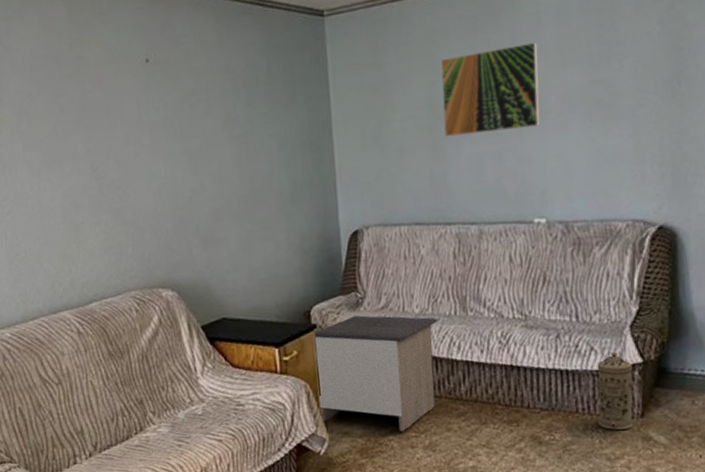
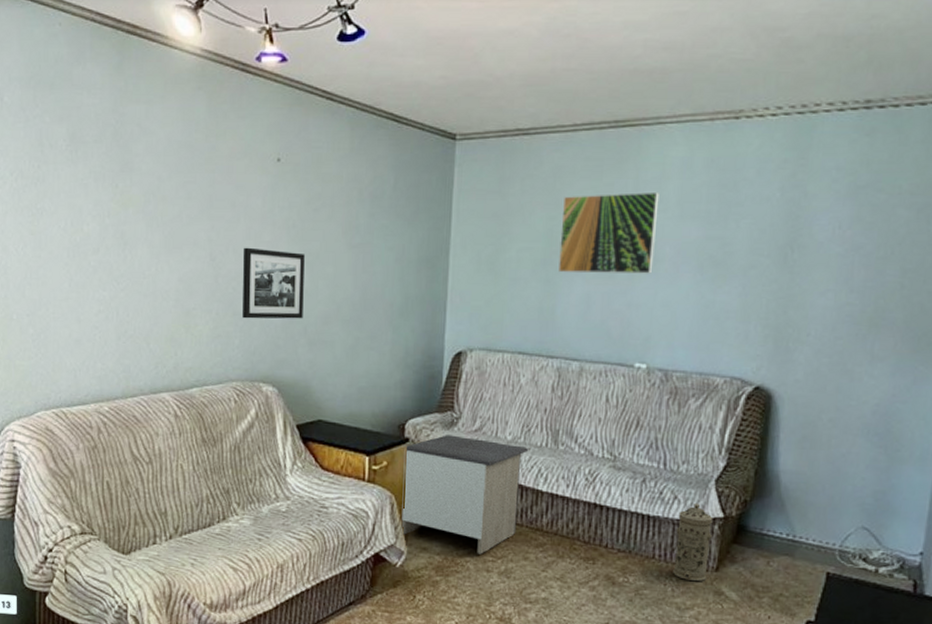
picture frame: none [124,152,193,226] -> present [242,247,305,319]

